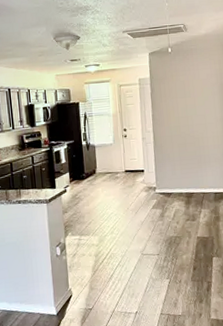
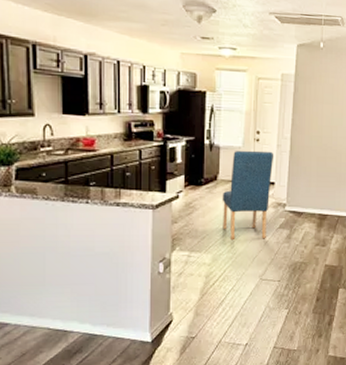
chair: none [101,144,142,222] -> present [222,150,273,239]

